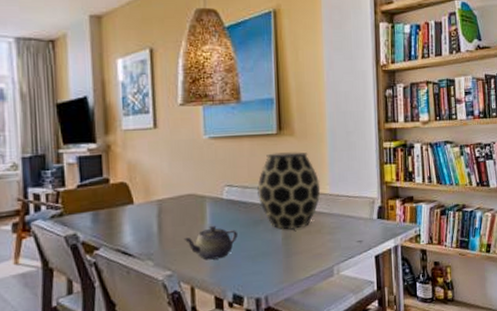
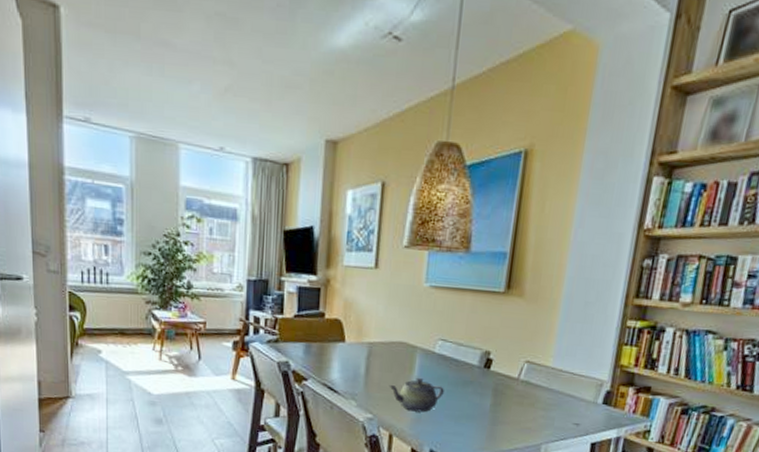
vase: present [256,152,321,230] -> none [471,313,544,398]

